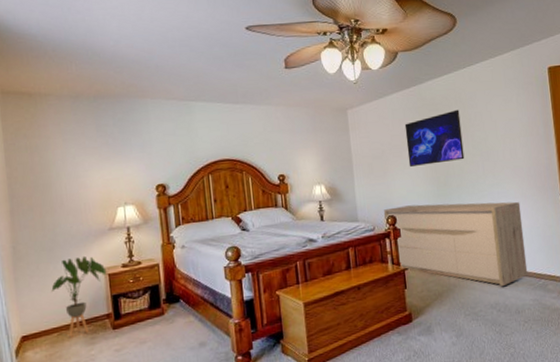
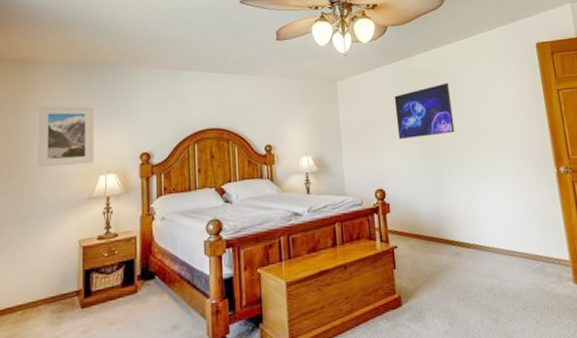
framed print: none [50,139,111,200] -> present [37,105,94,167]
house plant: present [51,255,107,337] -> none [21,226,81,316]
dresser: present [384,201,528,287] -> none [372,177,525,269]

